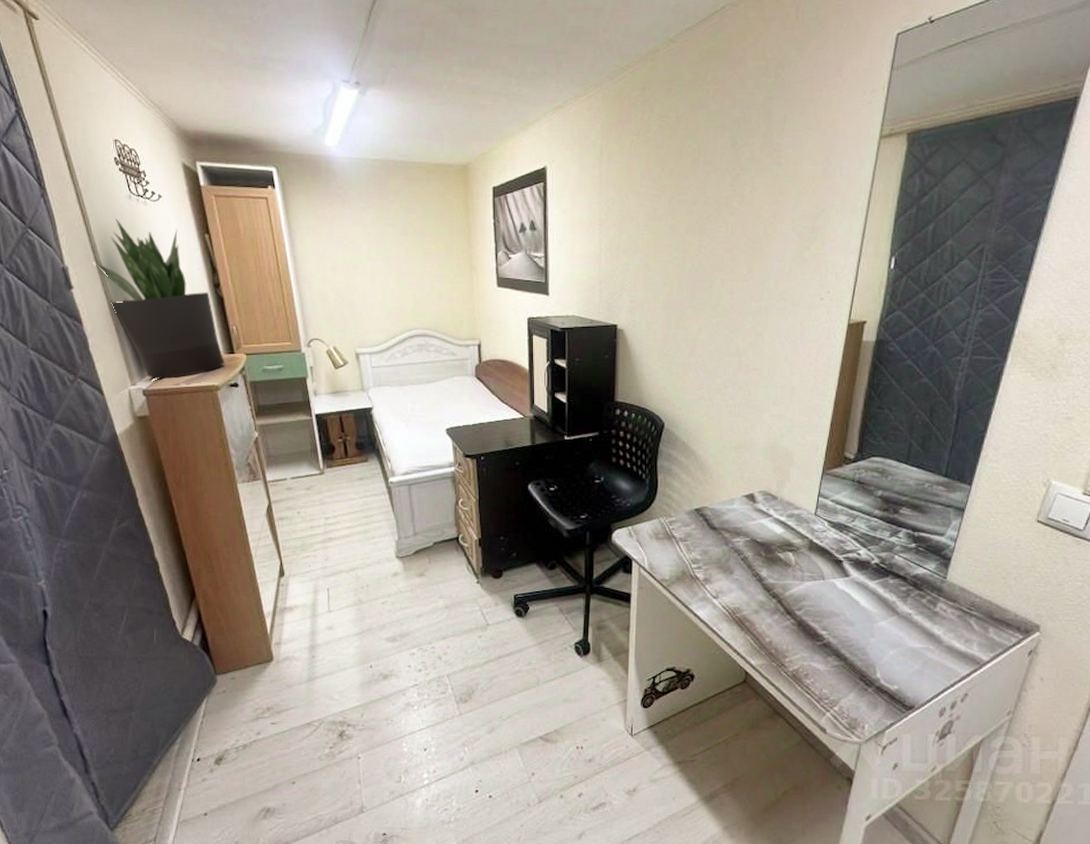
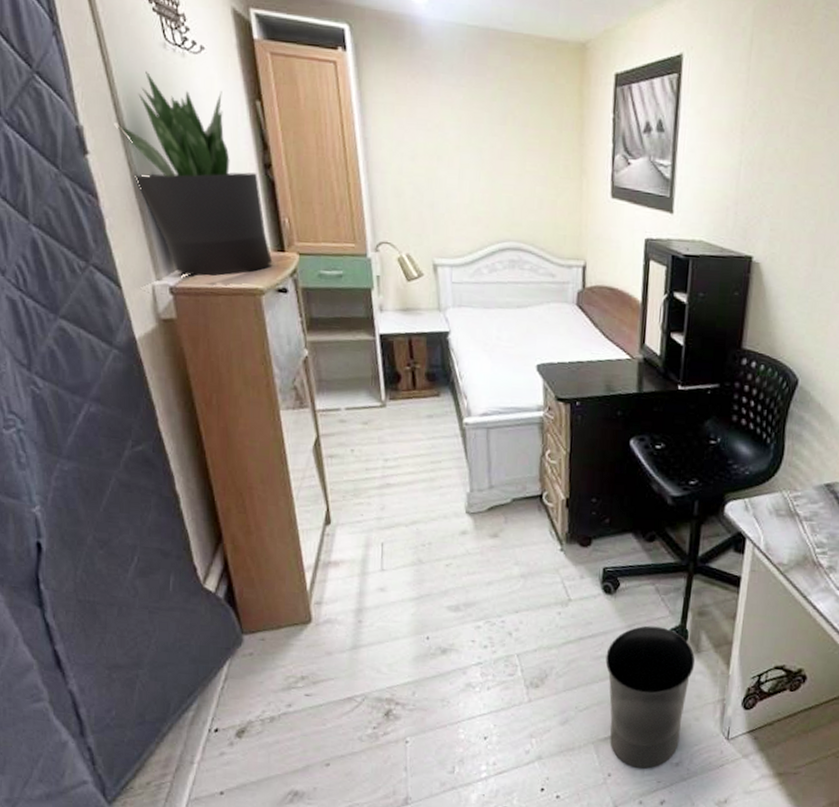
waste bin: none [522,641,597,766] -> present [605,625,695,769]

